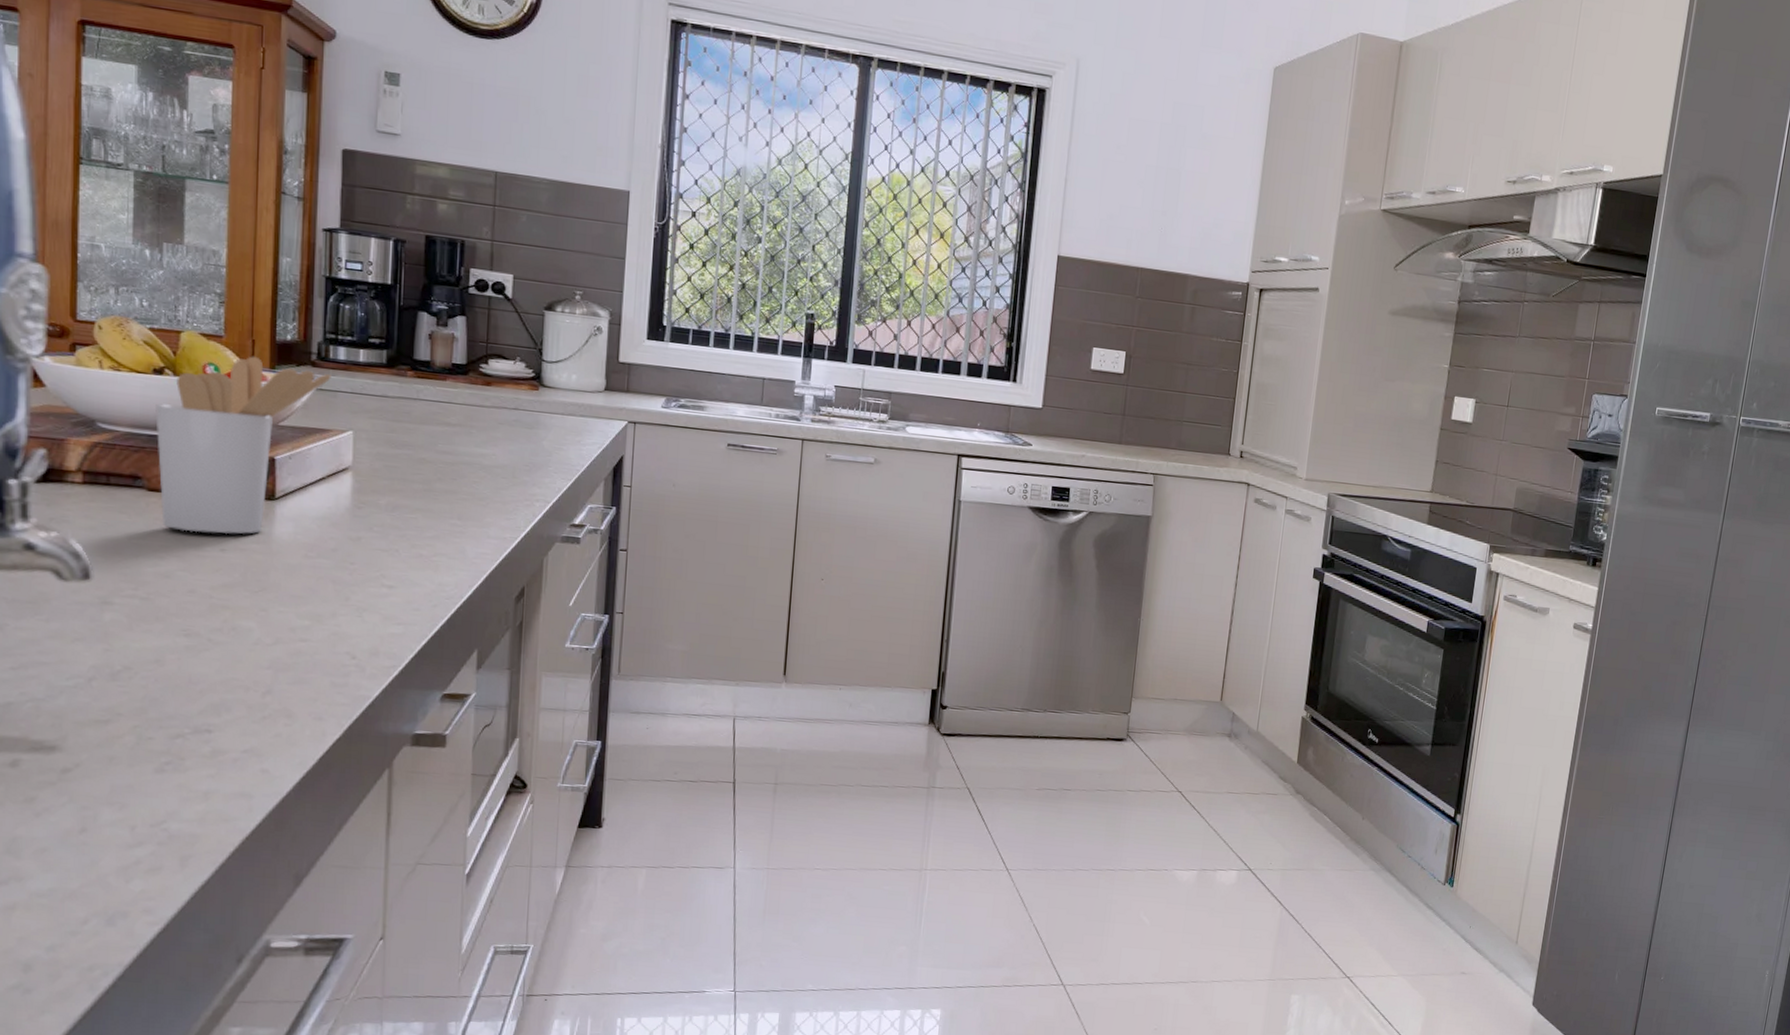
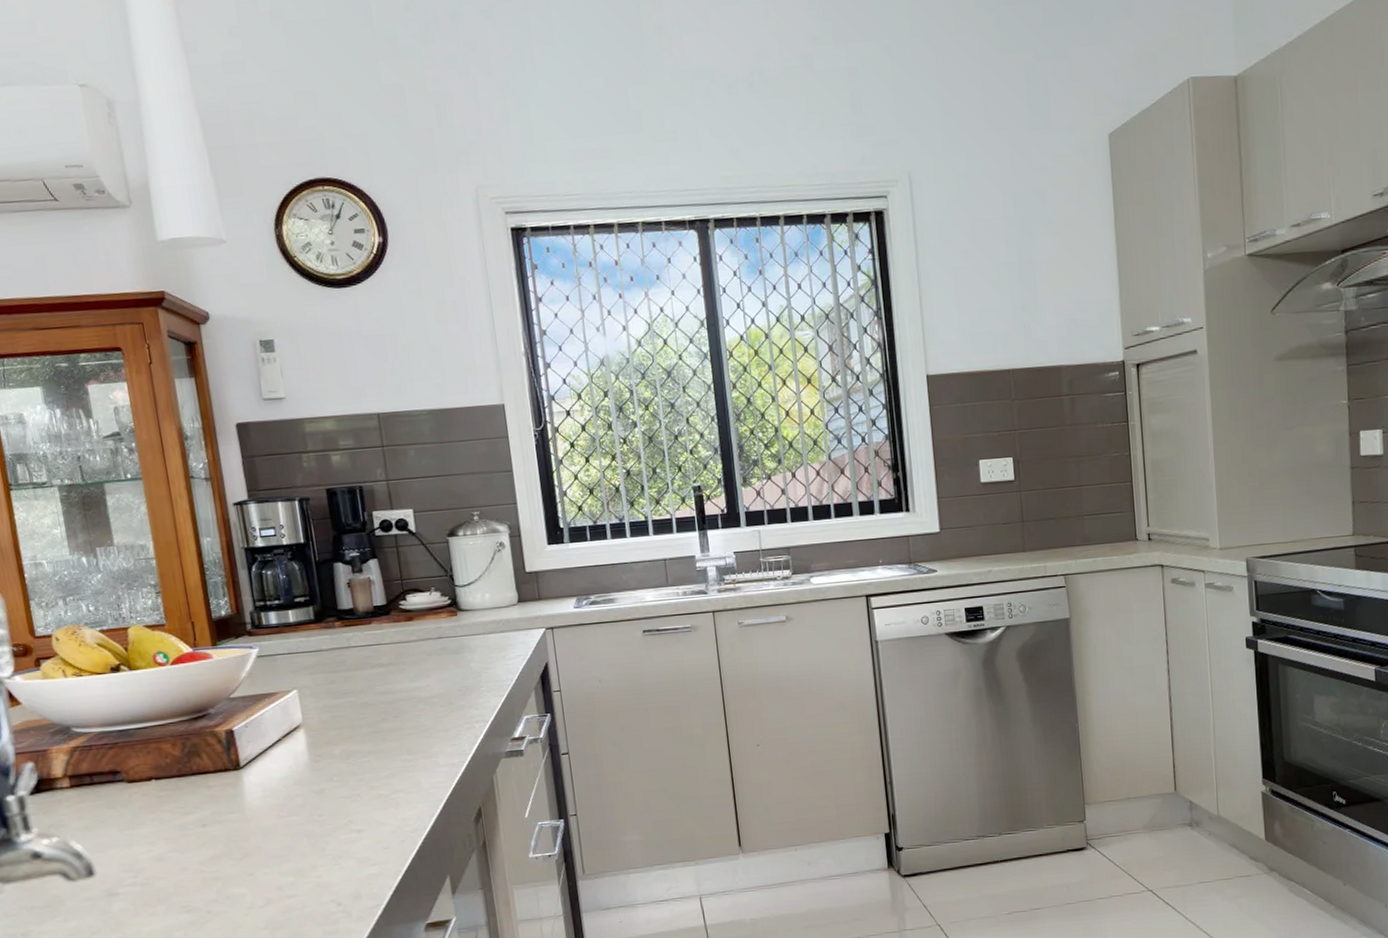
utensil holder: present [155,356,331,534] -> none [119,637,268,815]

